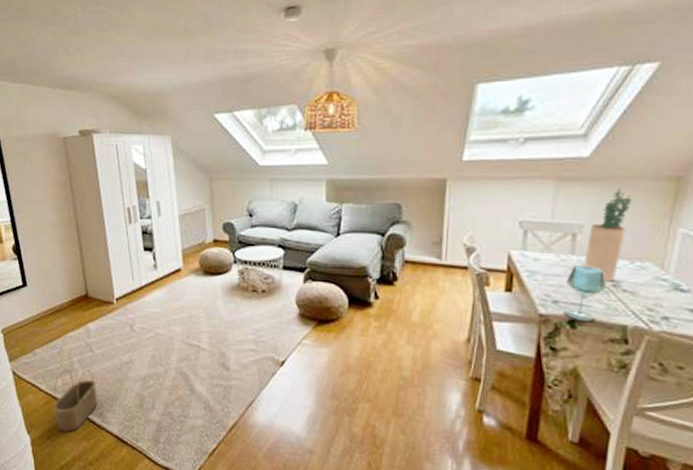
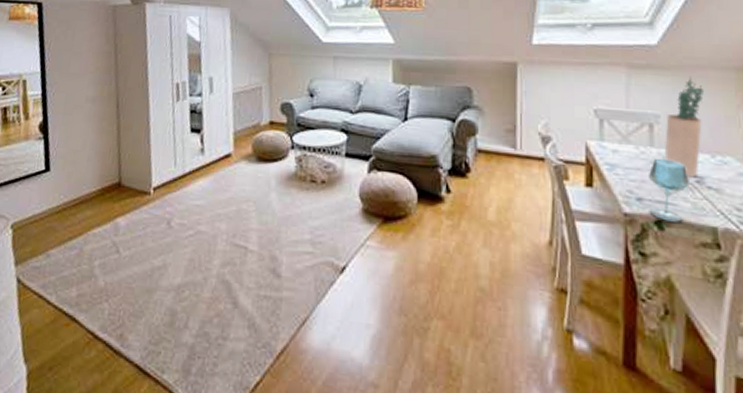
wicker basket: present [53,369,98,433] -> none [62,276,120,362]

